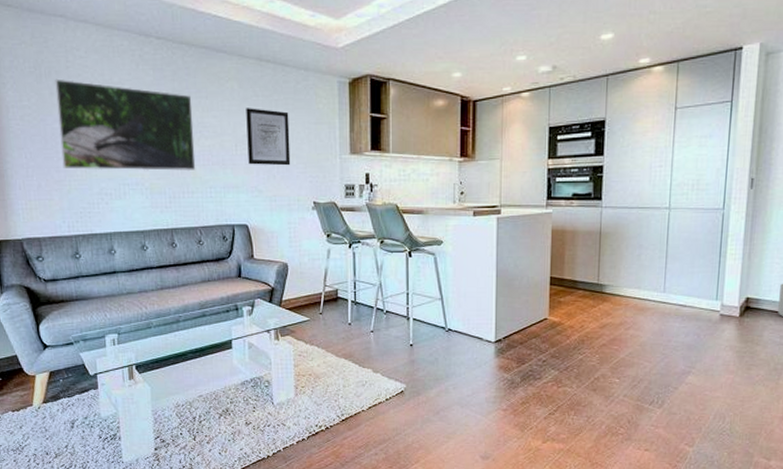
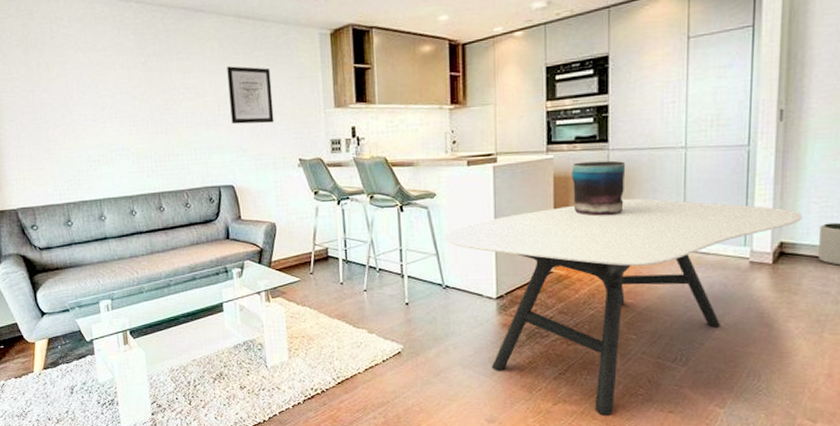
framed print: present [55,79,196,172] -> none [41,49,180,138]
dining table: none [449,252,767,453] -> present [444,198,803,415]
vase: none [568,217,617,268] -> present [571,160,626,217]

